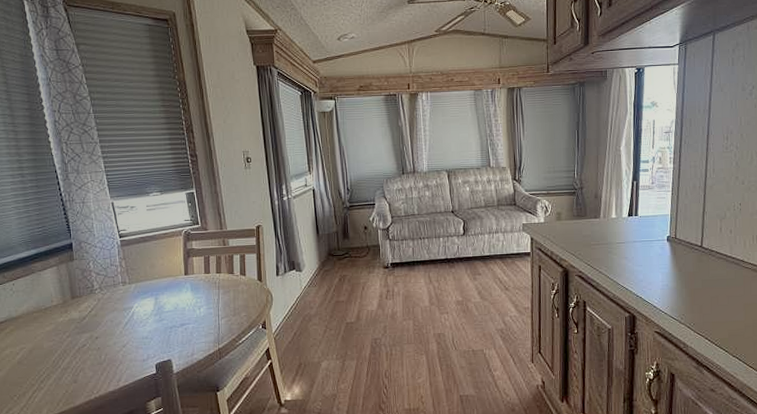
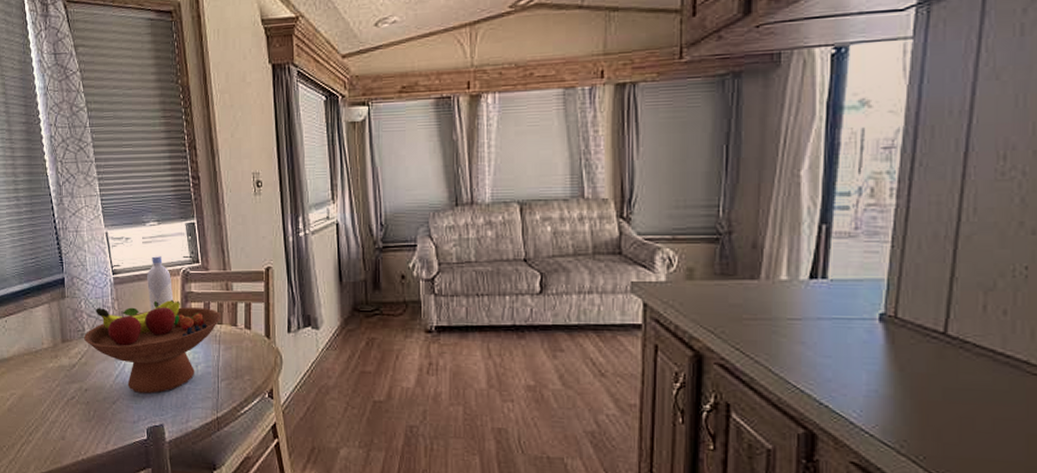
fruit bowl: none [93,255,220,336] -> present [84,299,221,394]
bottle: none [152,220,177,266] -> present [147,255,174,310]

